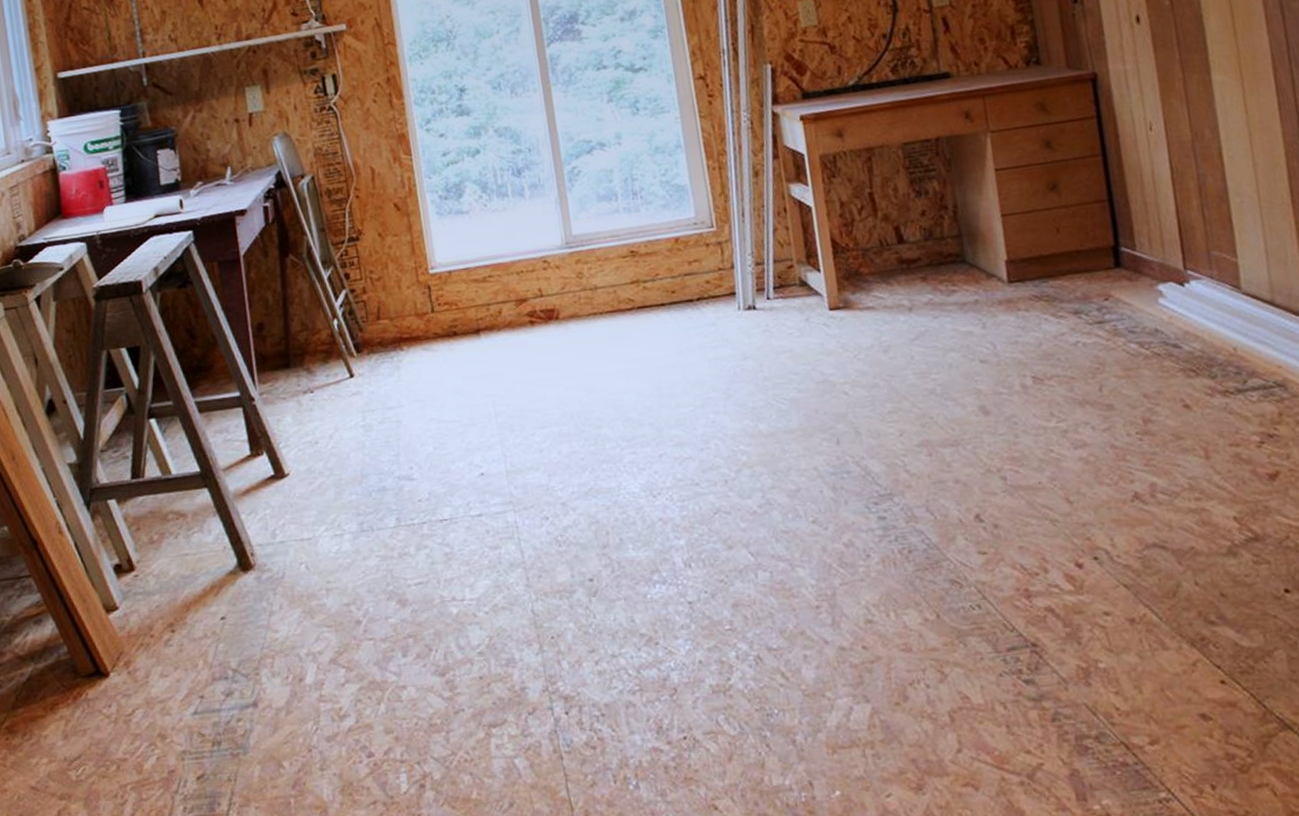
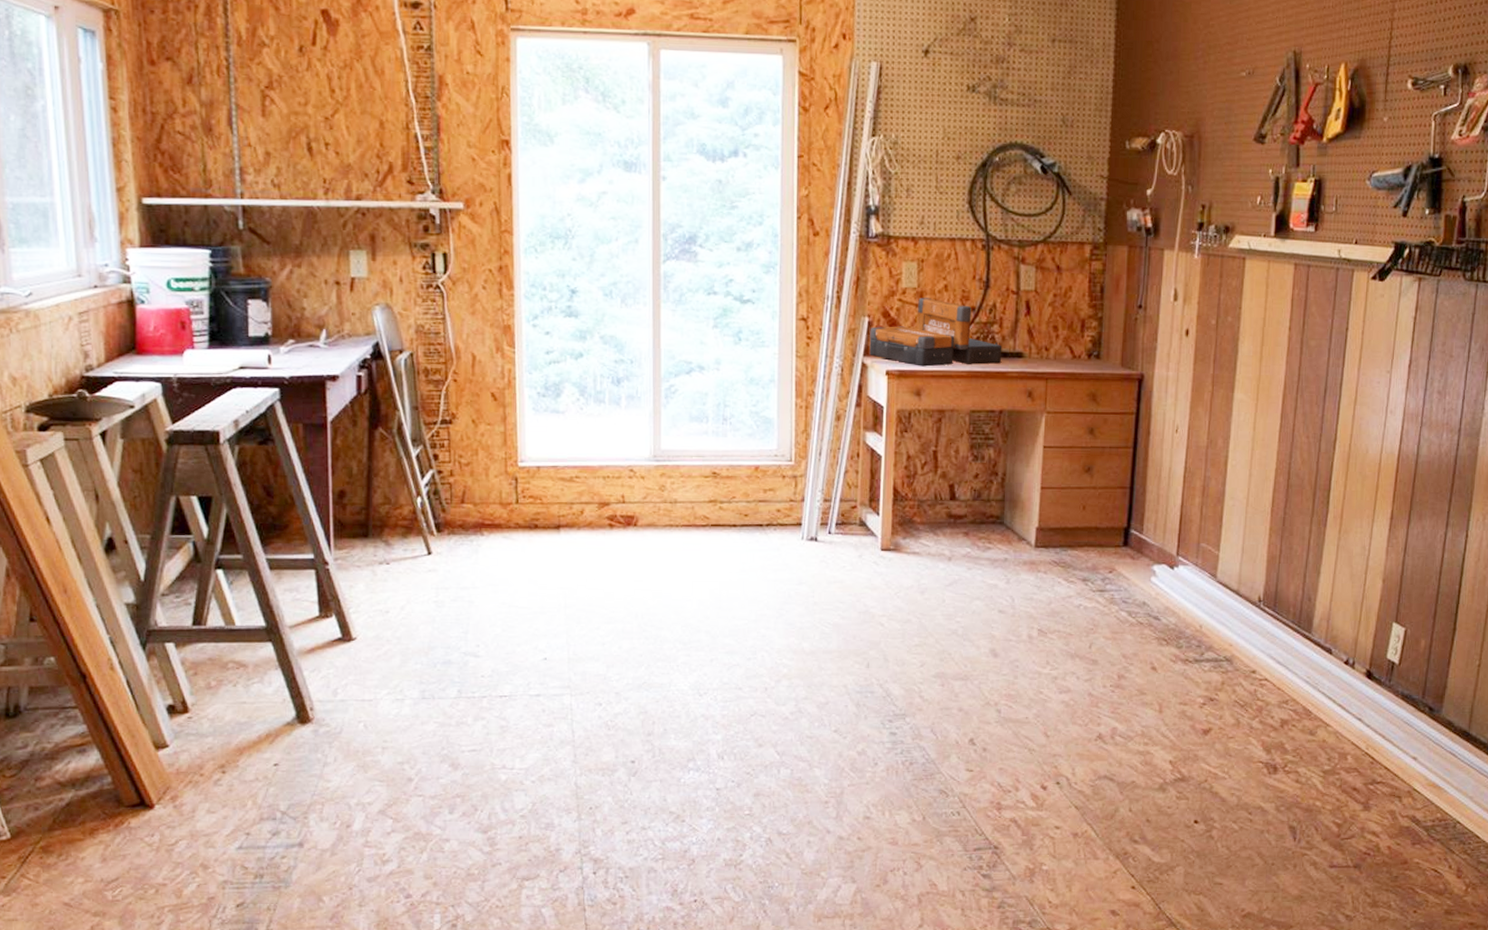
toolbox: none [774,33,927,106] -> present [869,298,1002,367]

